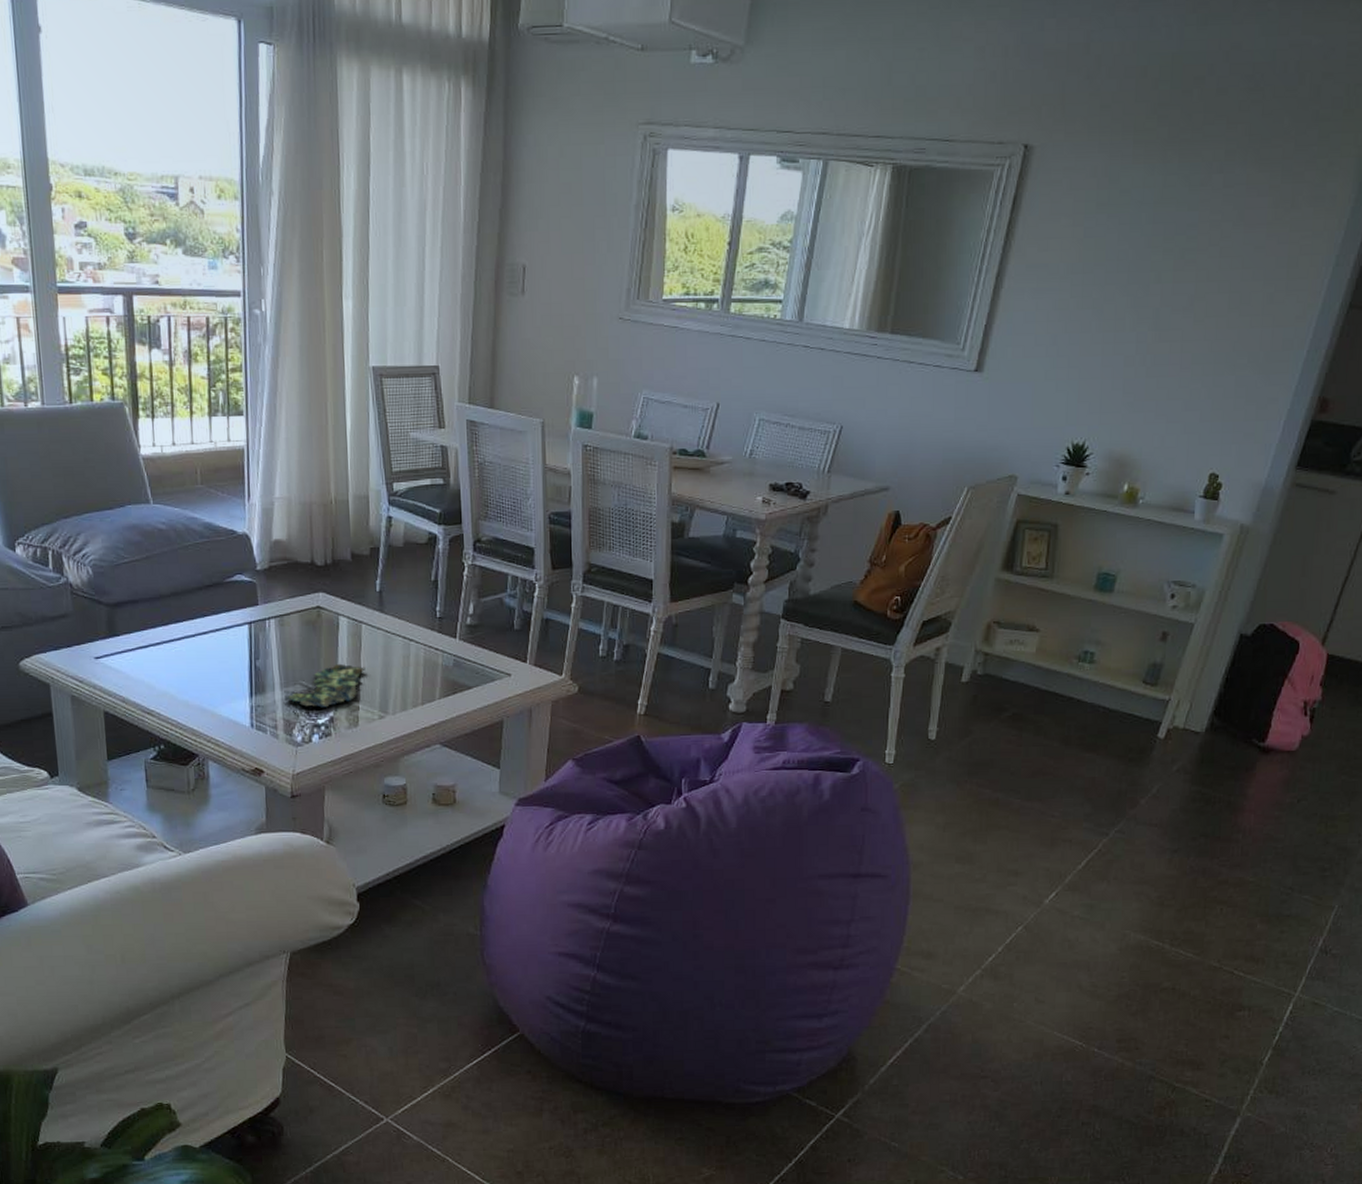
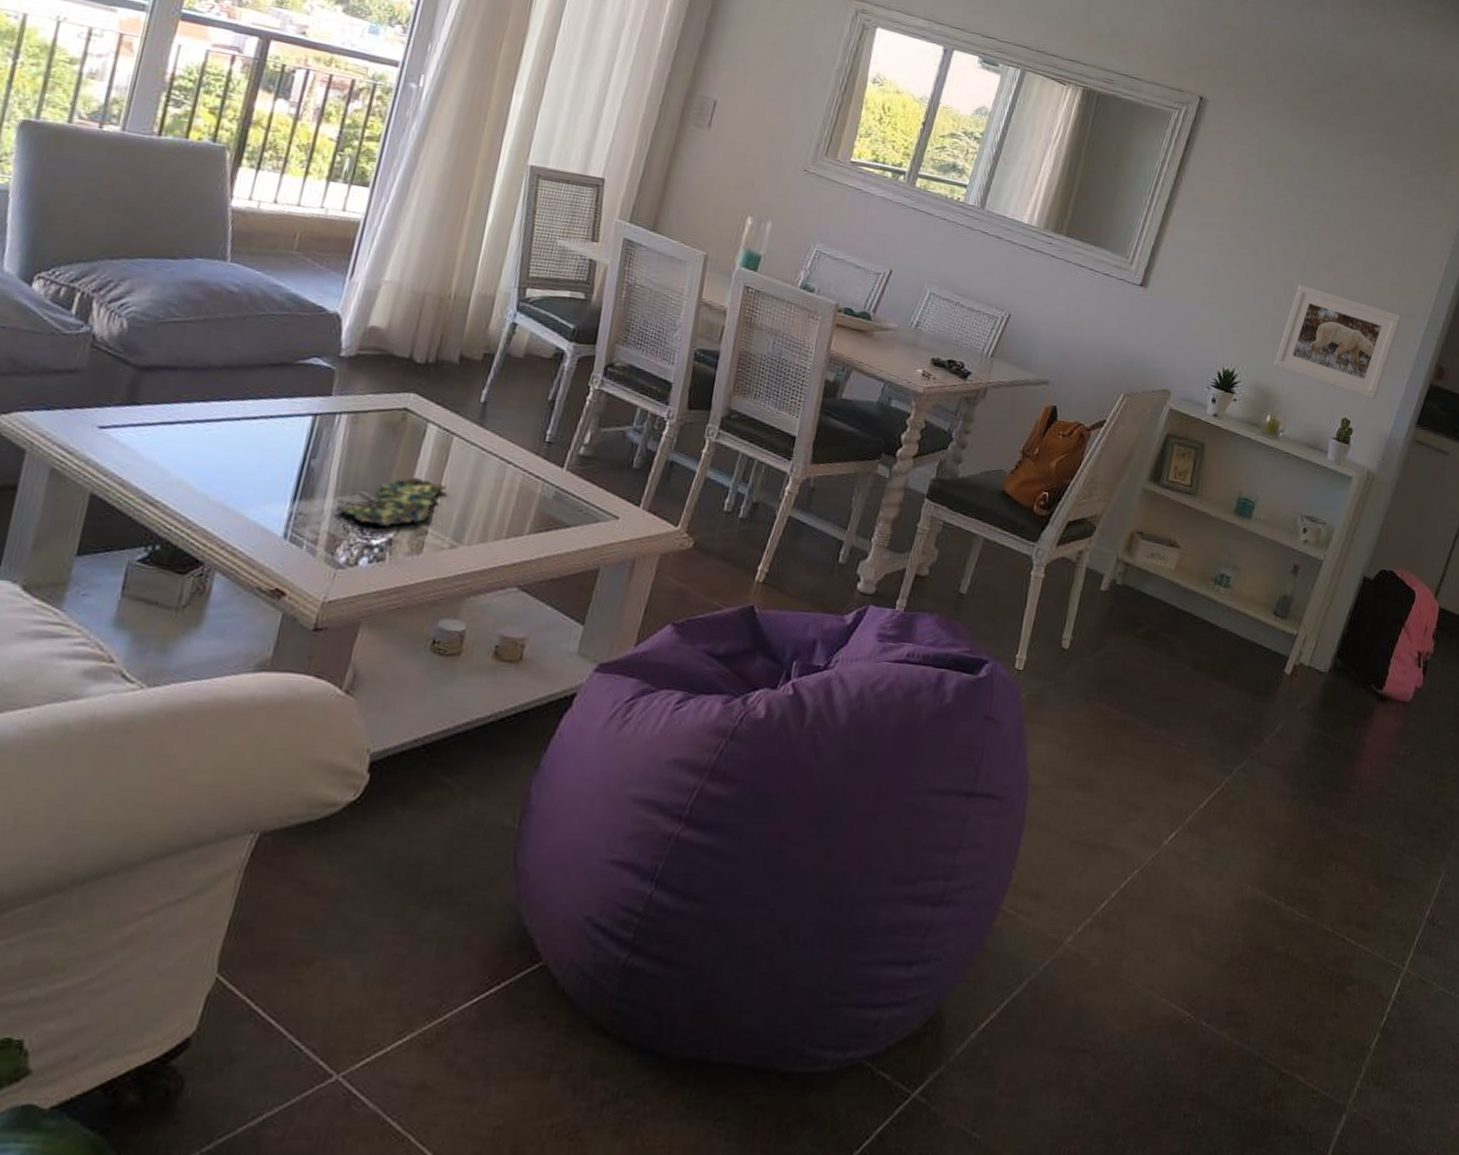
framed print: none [1128,336,1276,447] -> present [1273,284,1402,399]

